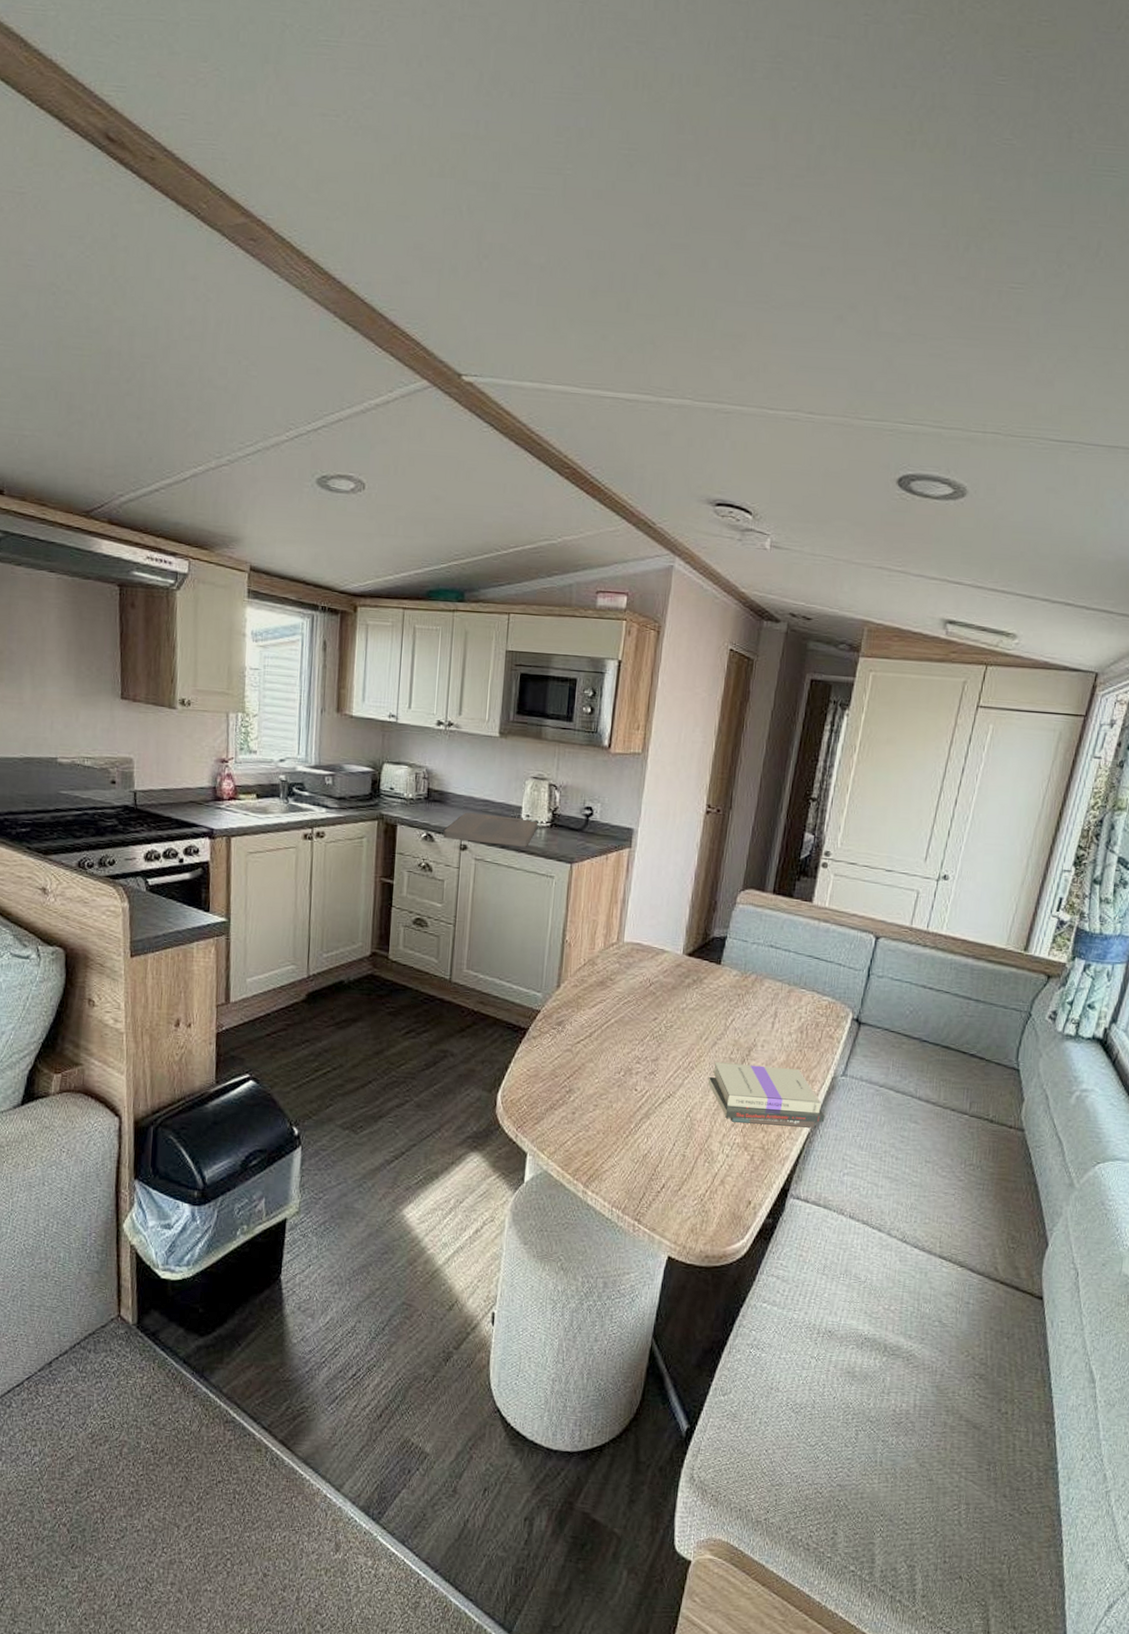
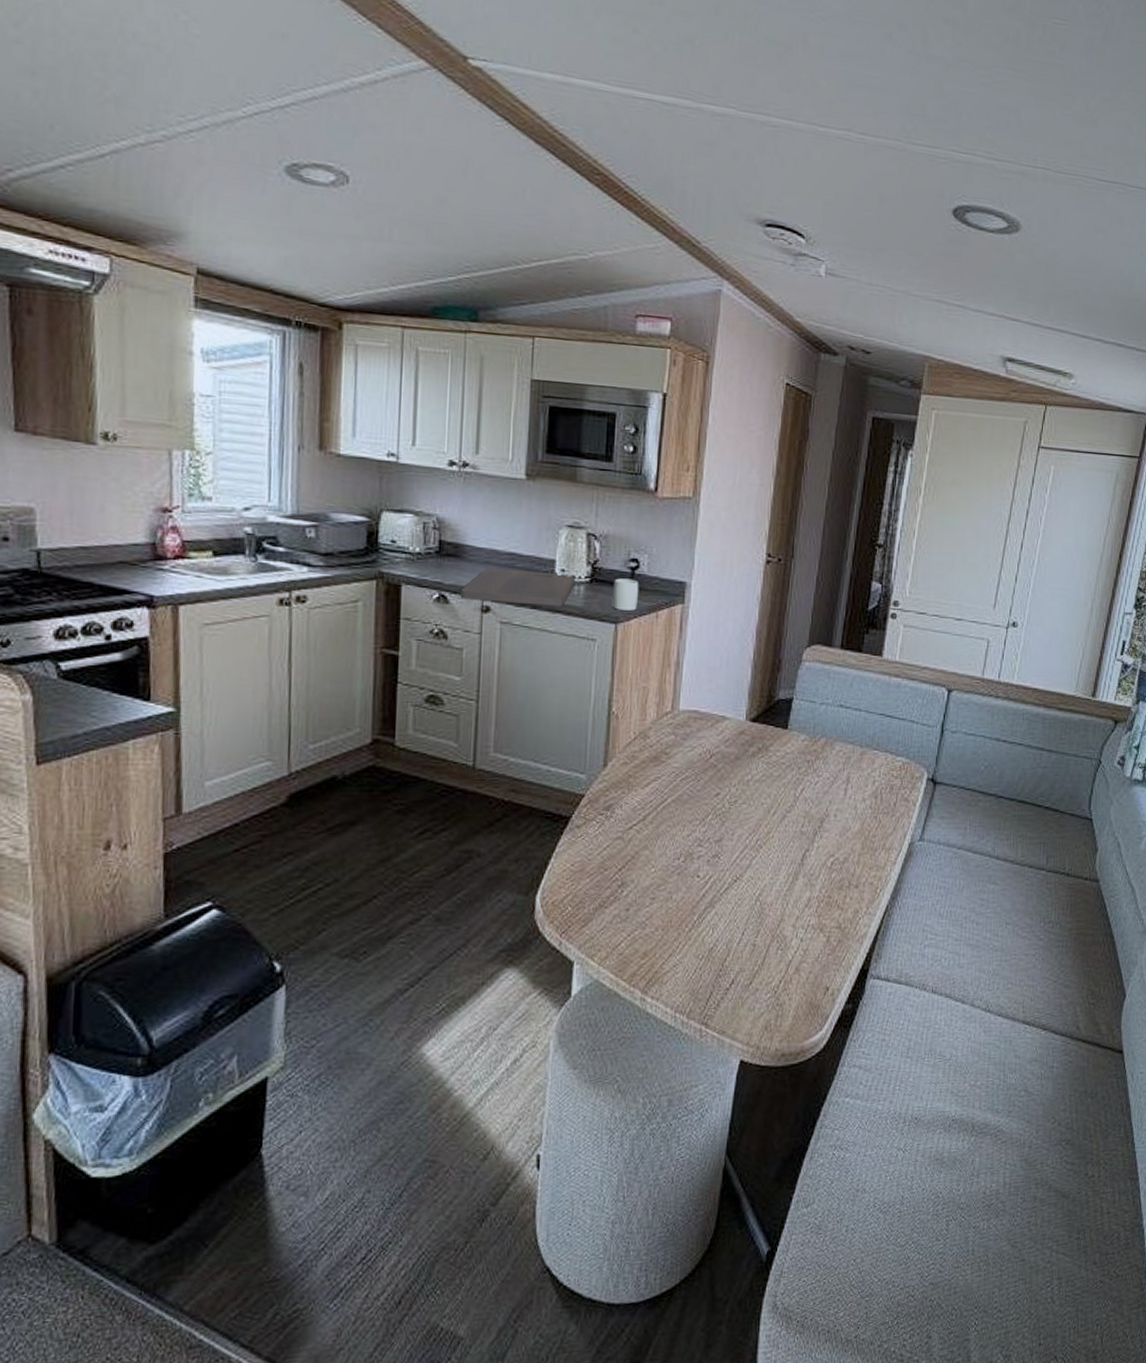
mug: none [568,824,592,853] -> present [612,578,639,611]
books: present [707,1062,825,1128] -> none [777,837,903,902]

